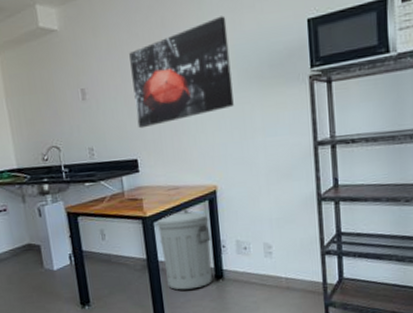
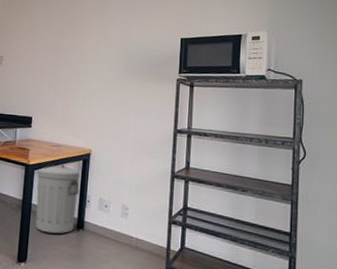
wall art: present [129,15,234,129] -> none [38,24,120,94]

